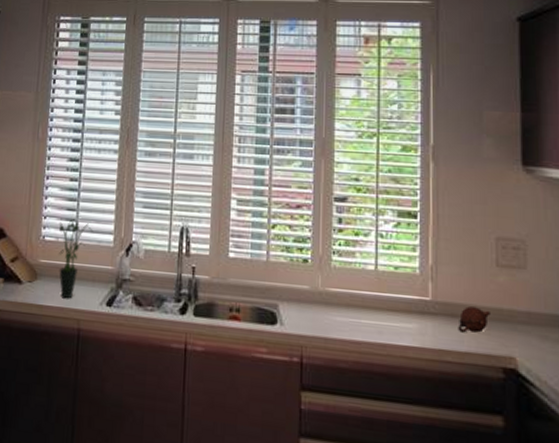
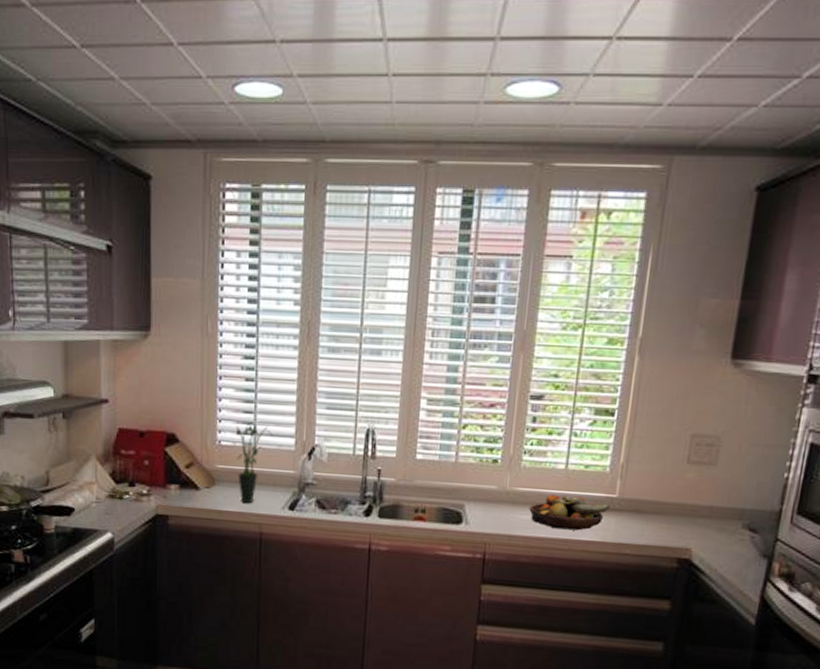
fruit bowl: none [343,296,425,335] -> present [529,495,610,531]
teapot: present [458,306,490,333] -> none [640,502,674,527]

